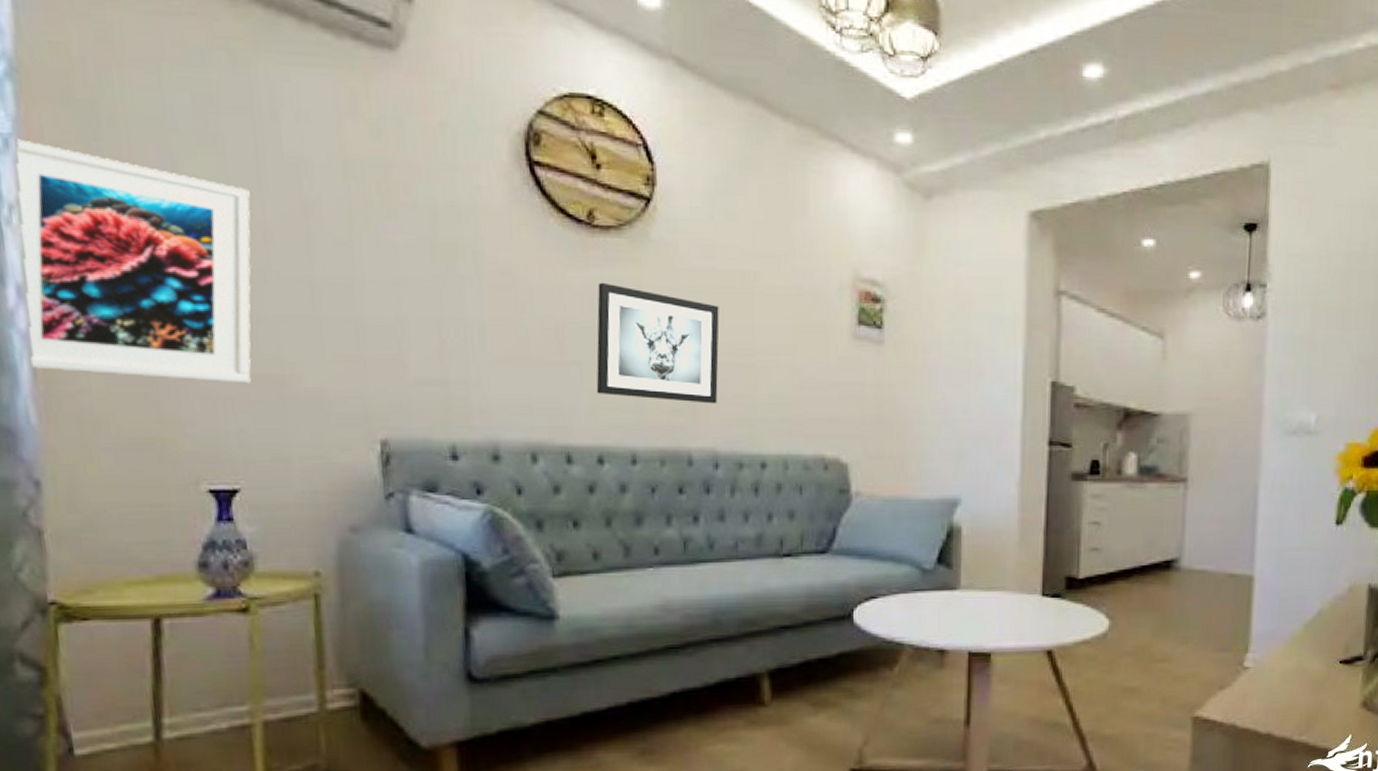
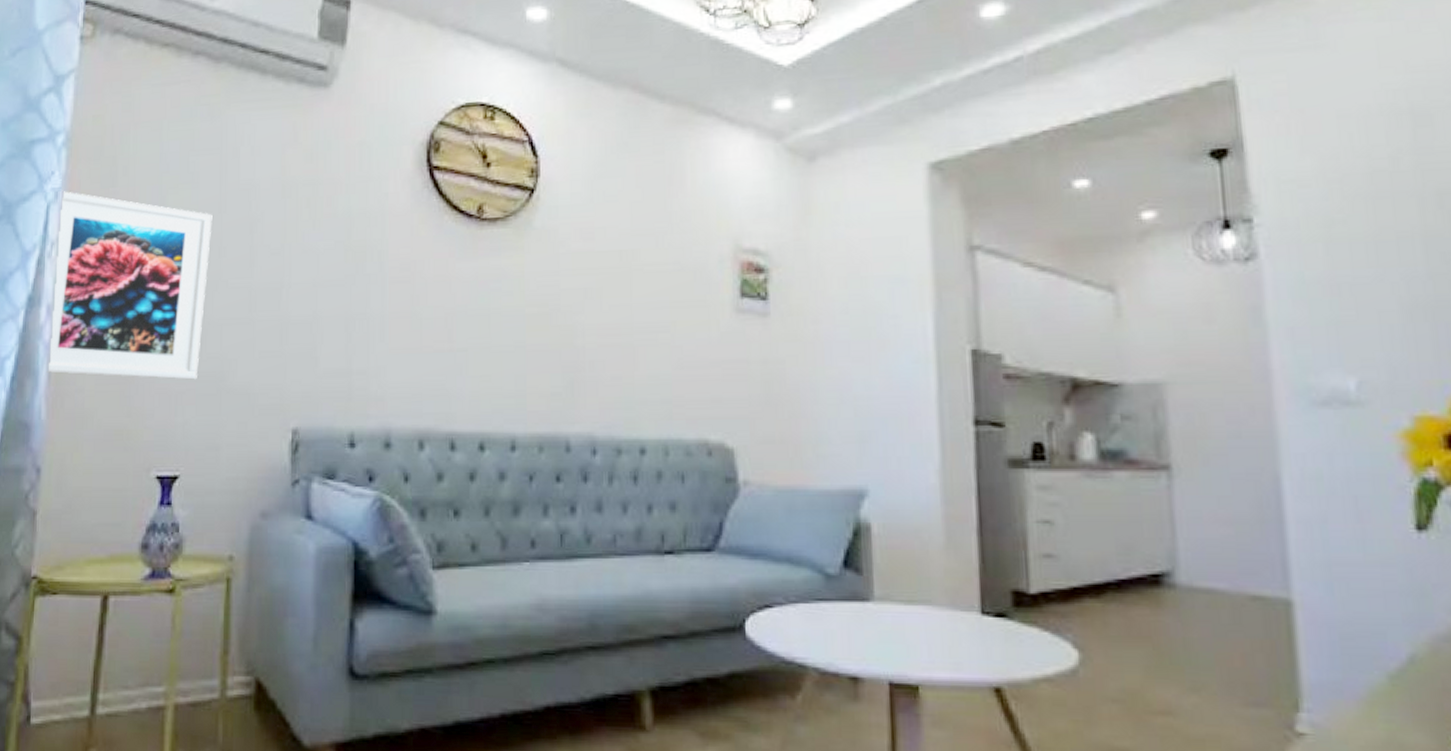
wall art: present [596,282,720,404] -> none [480,271,598,387]

